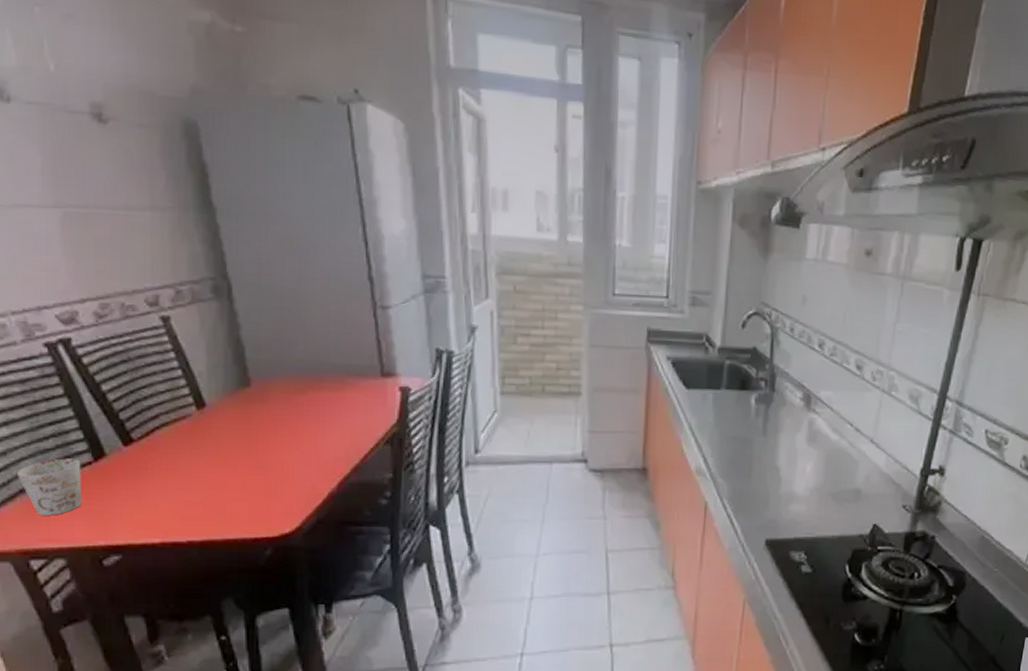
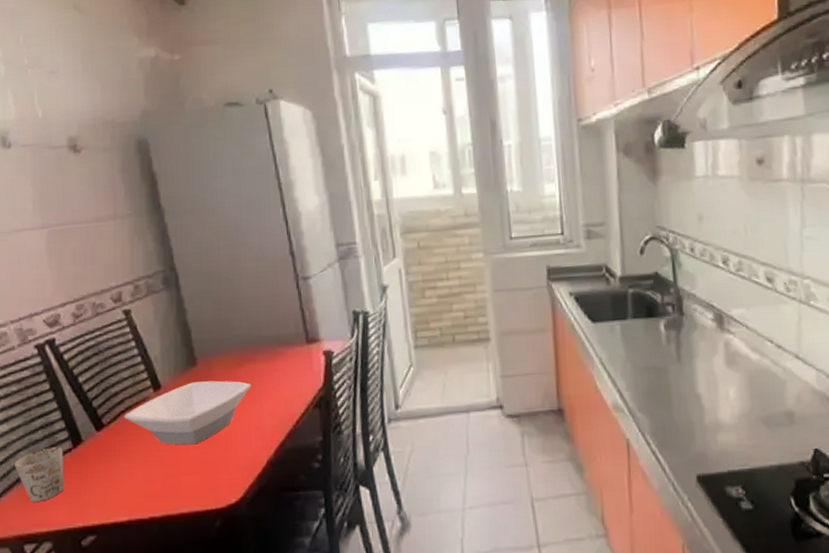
bowl: none [158,404,315,470] -> present [123,380,252,445]

